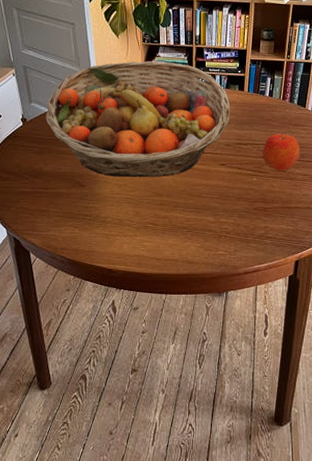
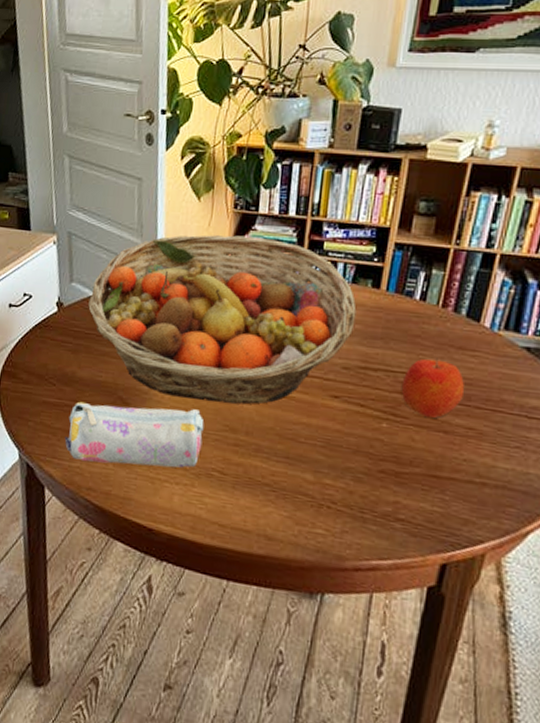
pencil case: none [40,184,139,230] -> present [64,401,204,468]

